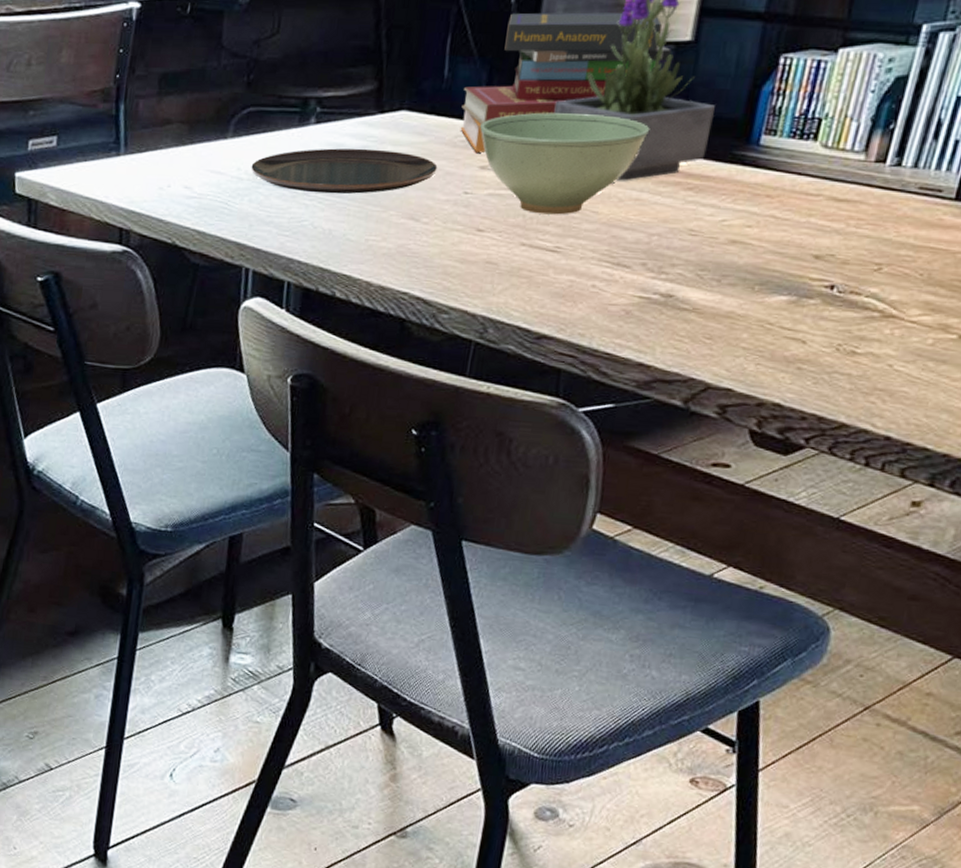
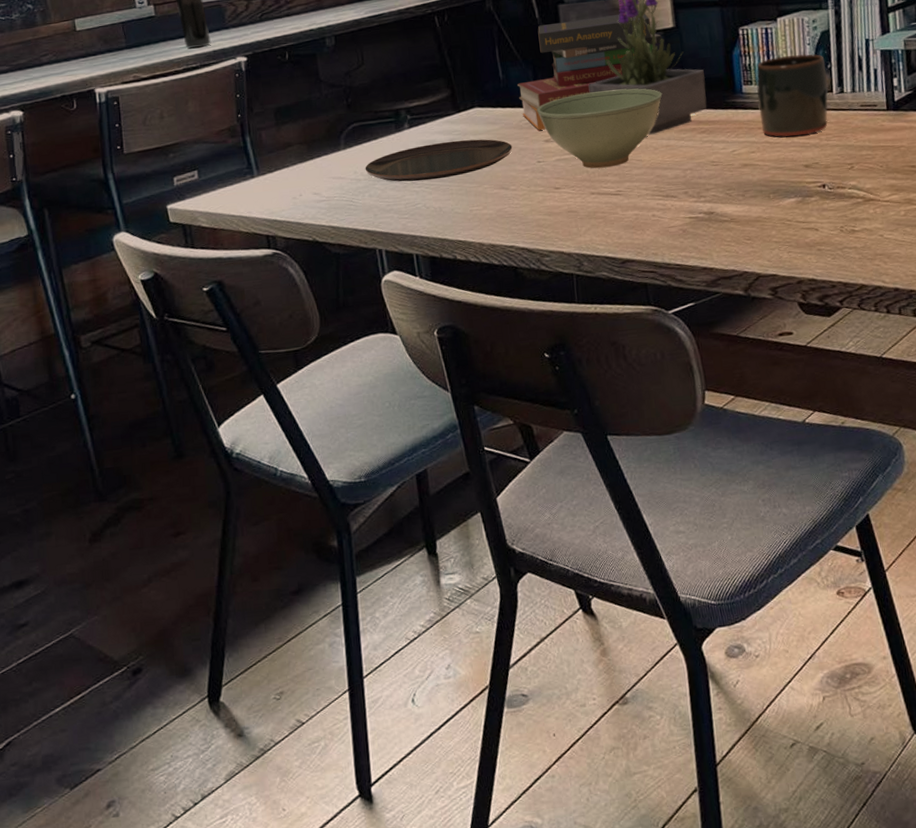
mug: none [770,103,889,215] -> present [756,54,828,137]

